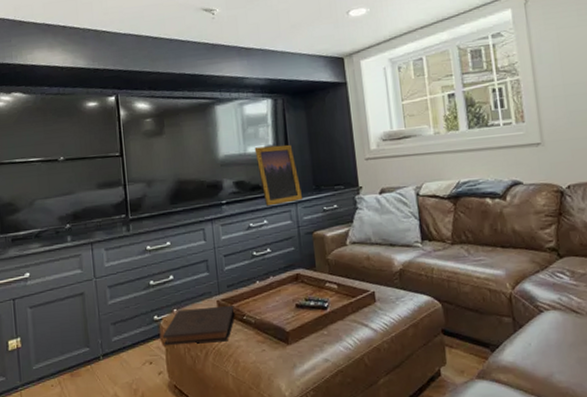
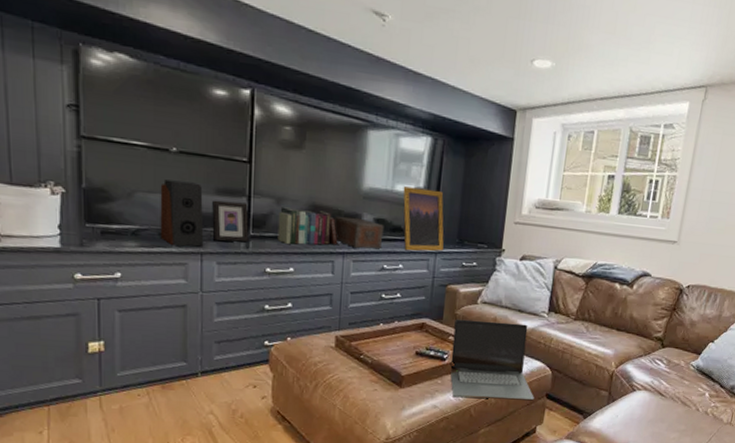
speaker: none [53,182,93,241] -> present [160,179,204,247]
picture frame: none [95,191,129,230] -> present [212,200,249,242]
books: none [150,184,205,222] -> present [277,207,338,245]
book: present [162,305,236,346] -> none [271,339,354,377]
decorative box: none [199,184,245,213] -> present [334,216,384,250]
laptop: none [328,258,430,347] -> present [450,319,534,401]

